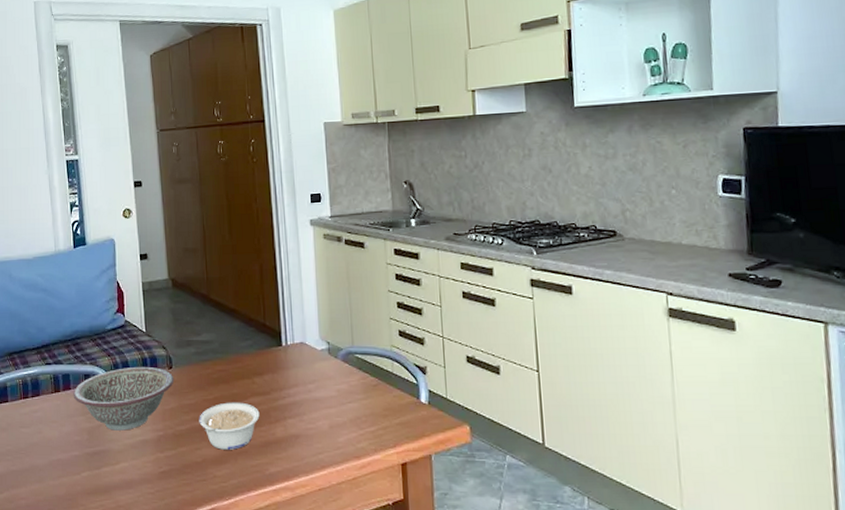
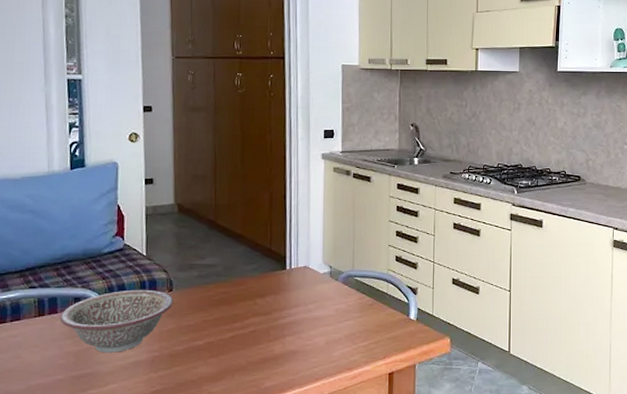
legume: present [199,402,260,450] -> none [197,322,260,367]

